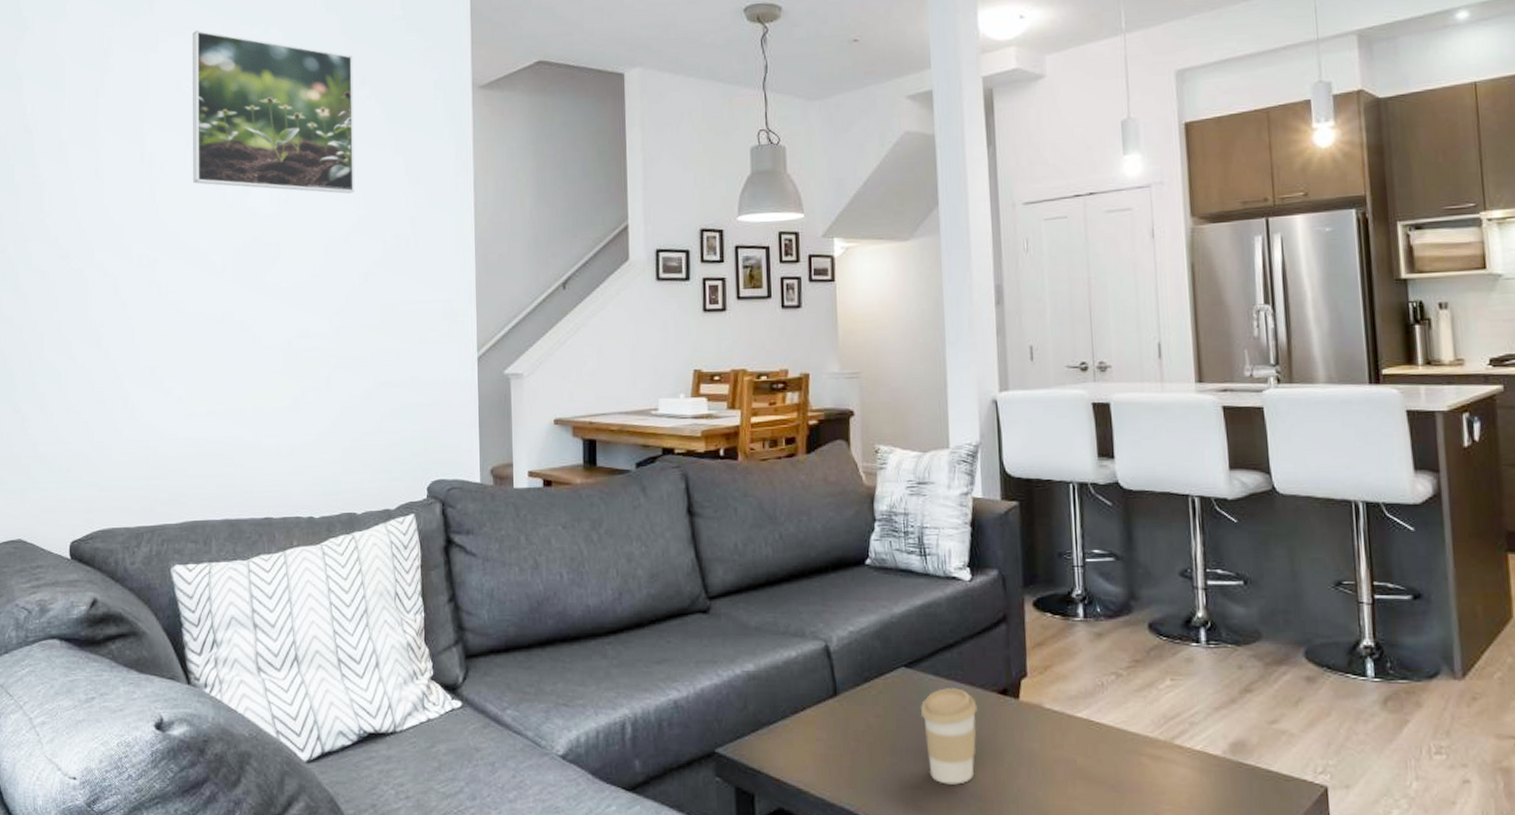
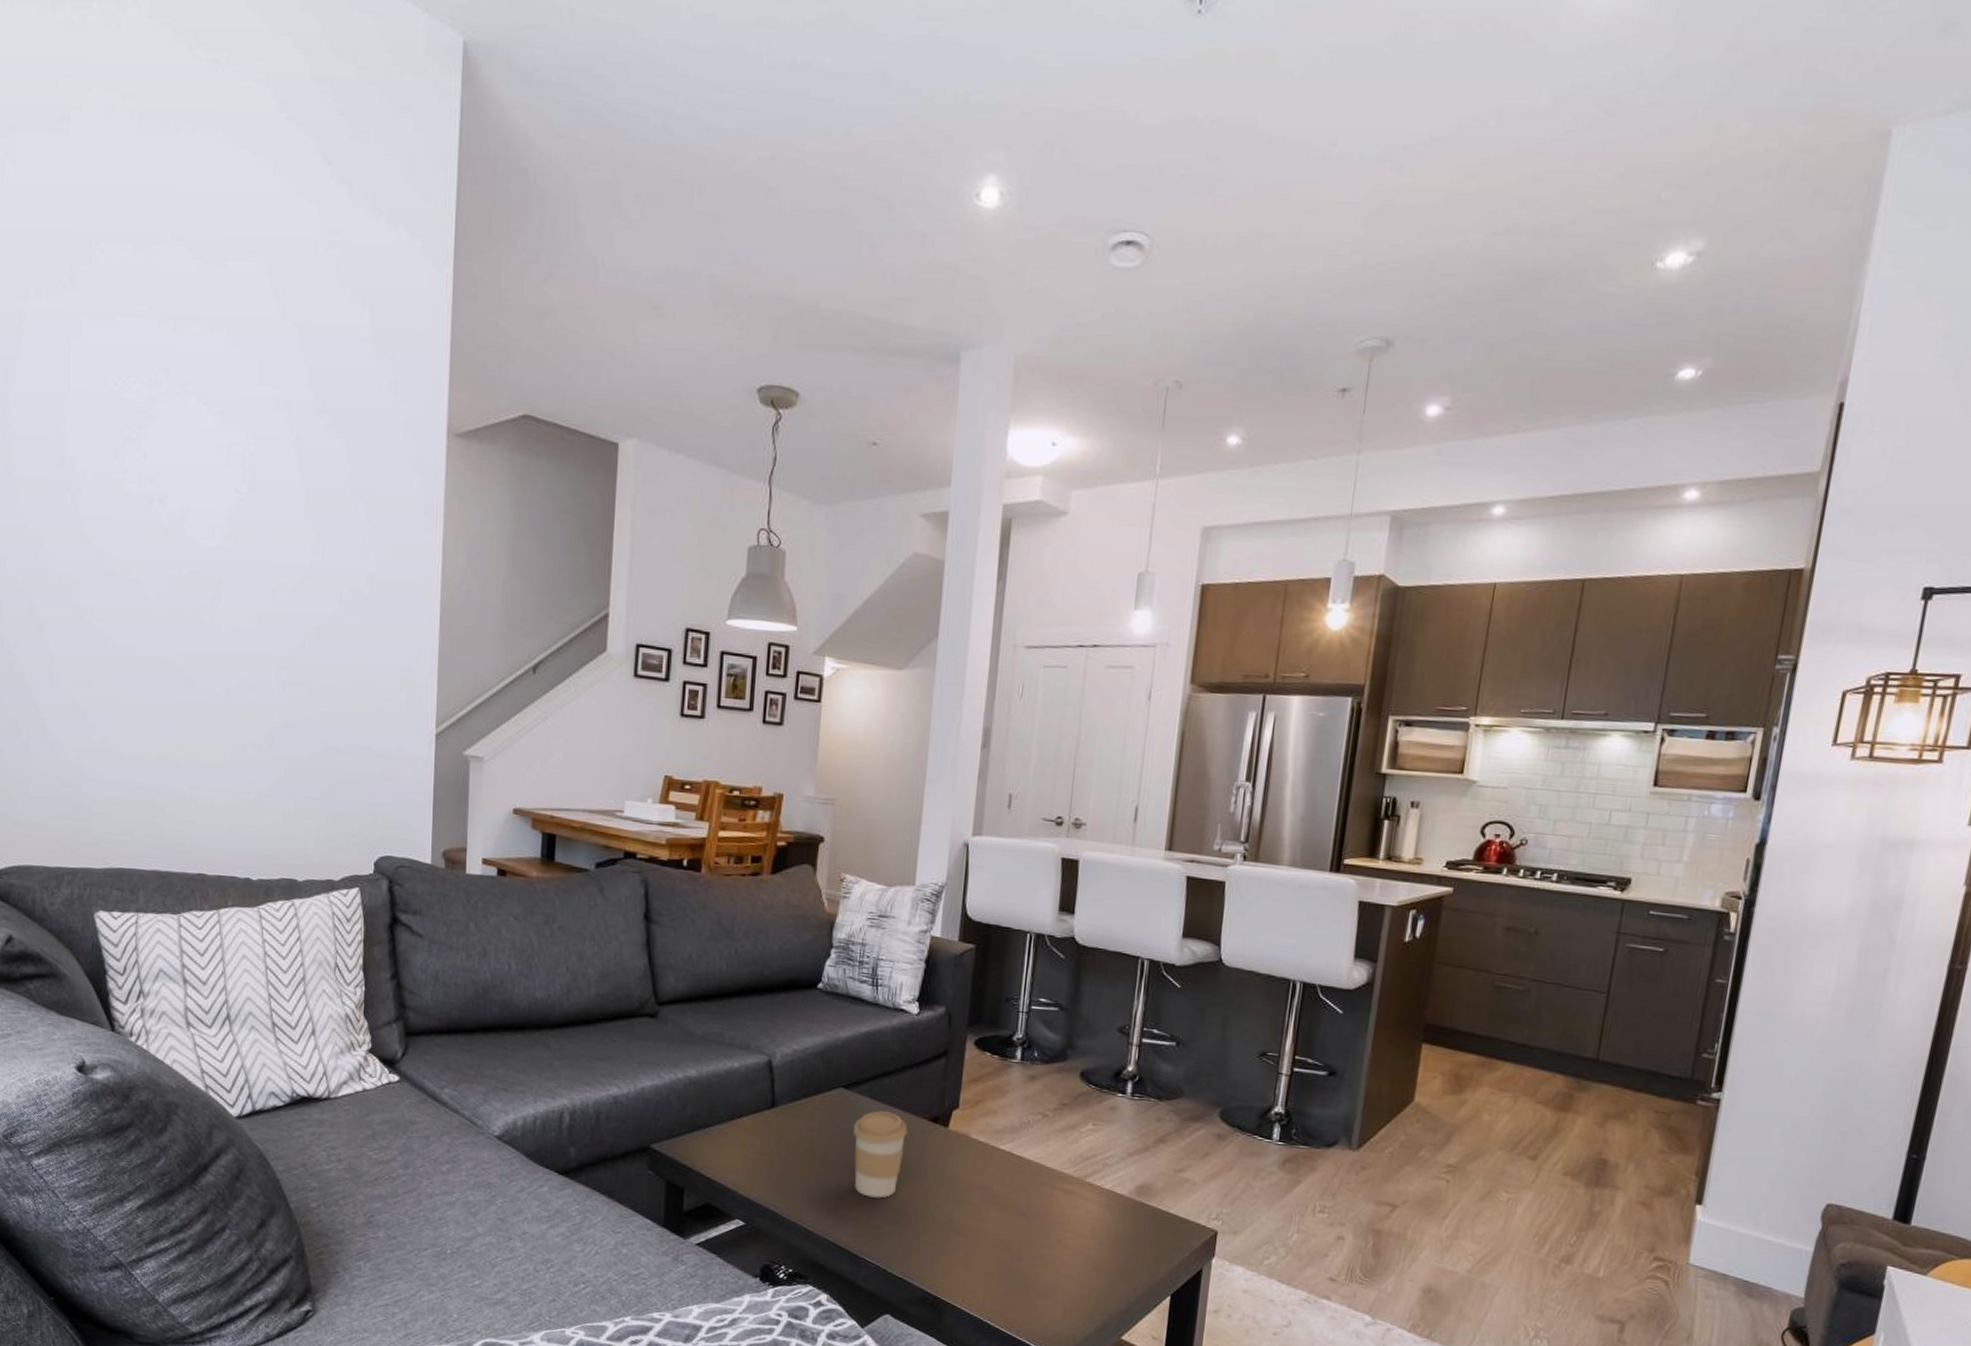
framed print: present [193,29,355,194] -> none [122,317,312,536]

